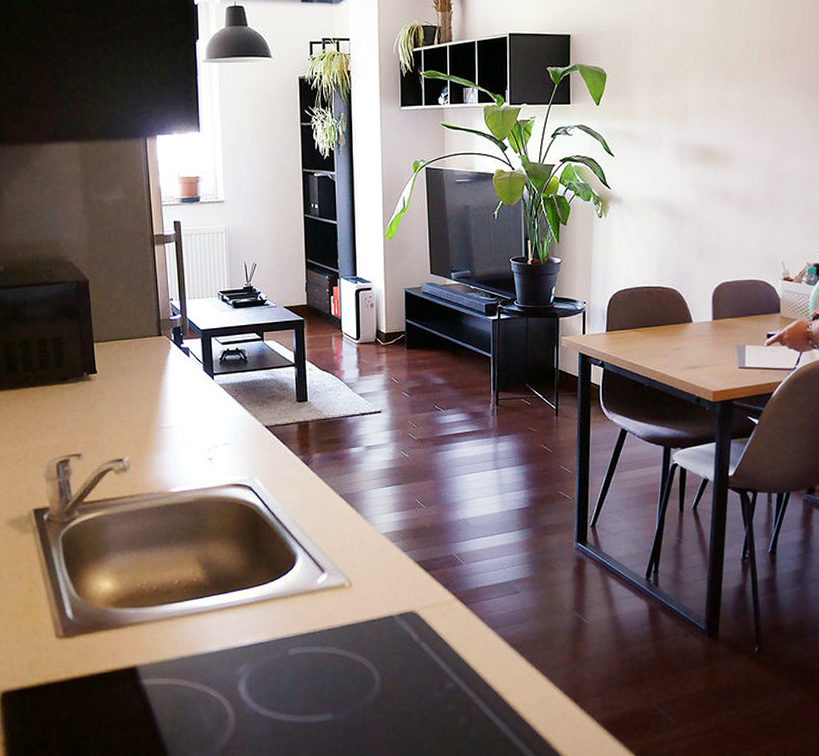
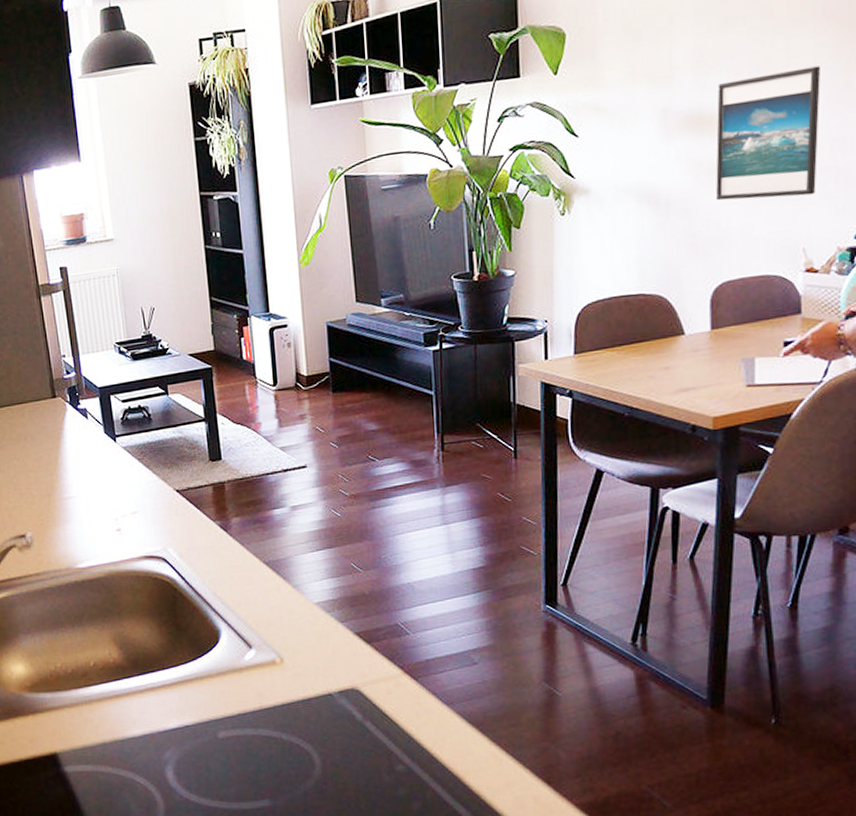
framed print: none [718,122,796,220] -> present [716,66,821,201]

